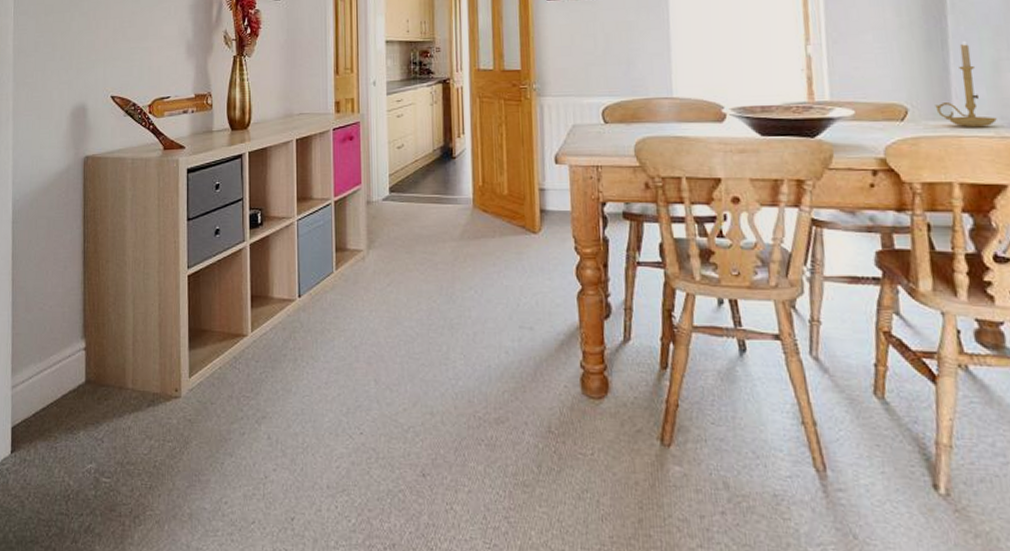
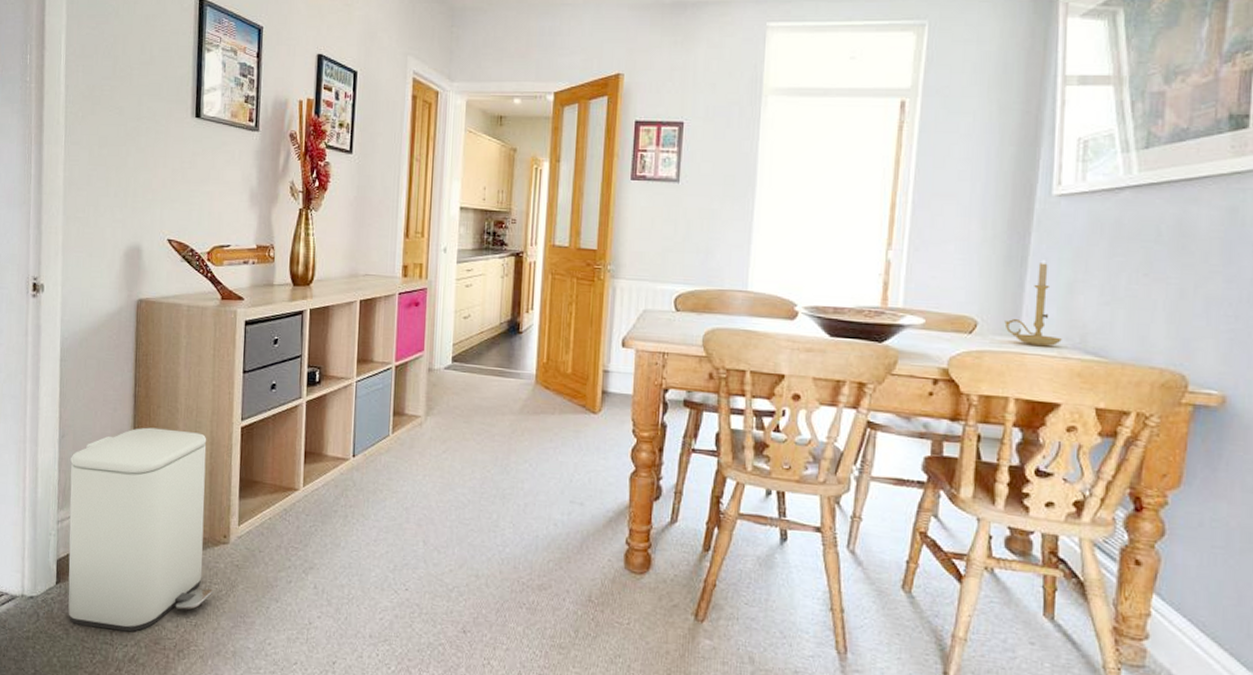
pedal bin: none [23,283,167,500] -> present [68,427,214,632]

